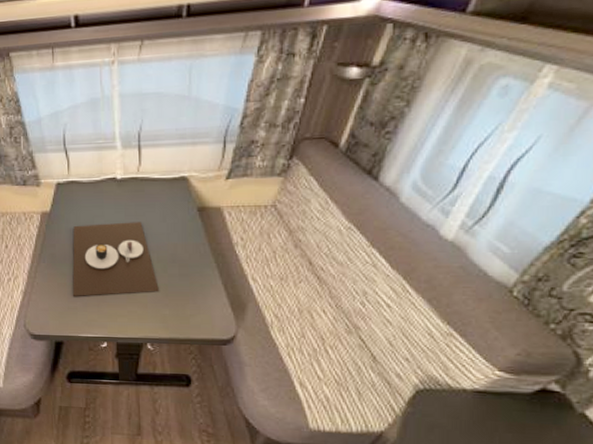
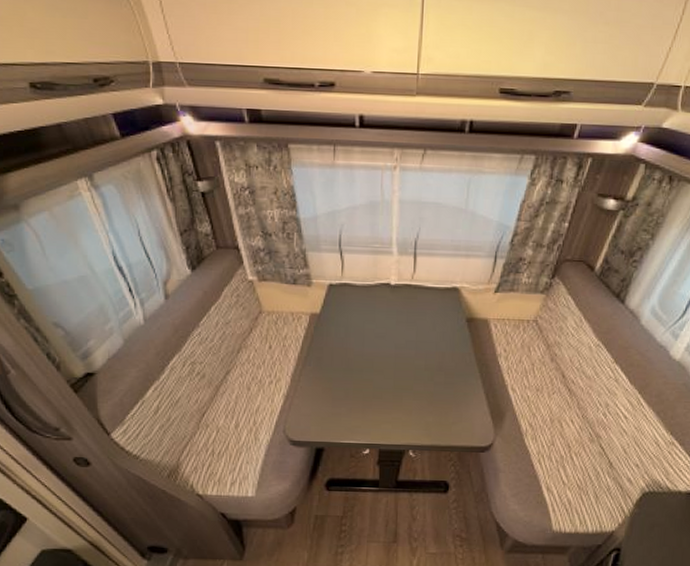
place setting: present [72,222,159,296] -> none [338,328,425,402]

